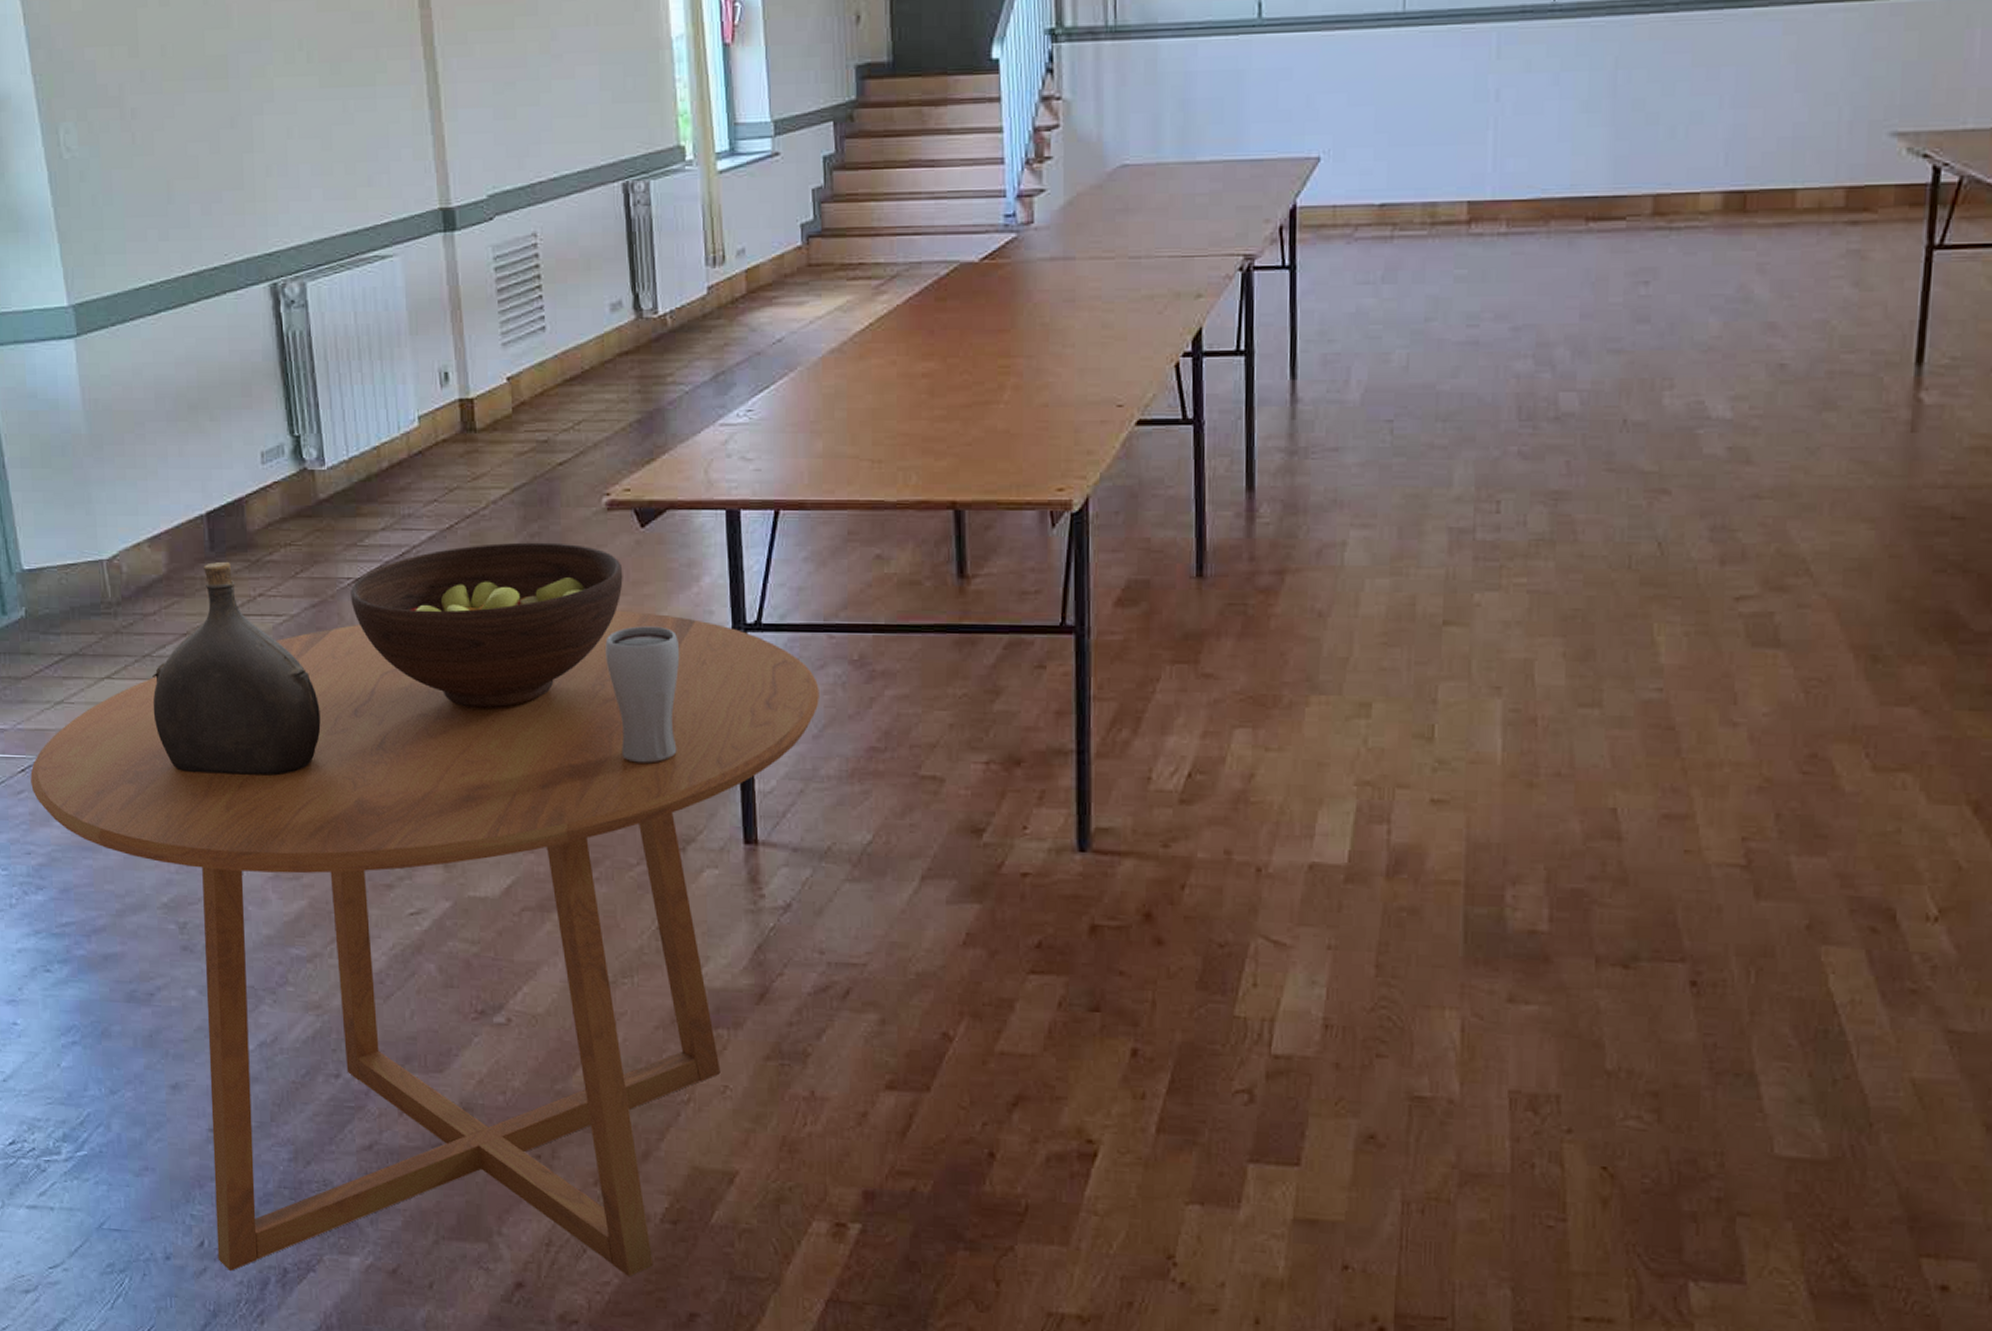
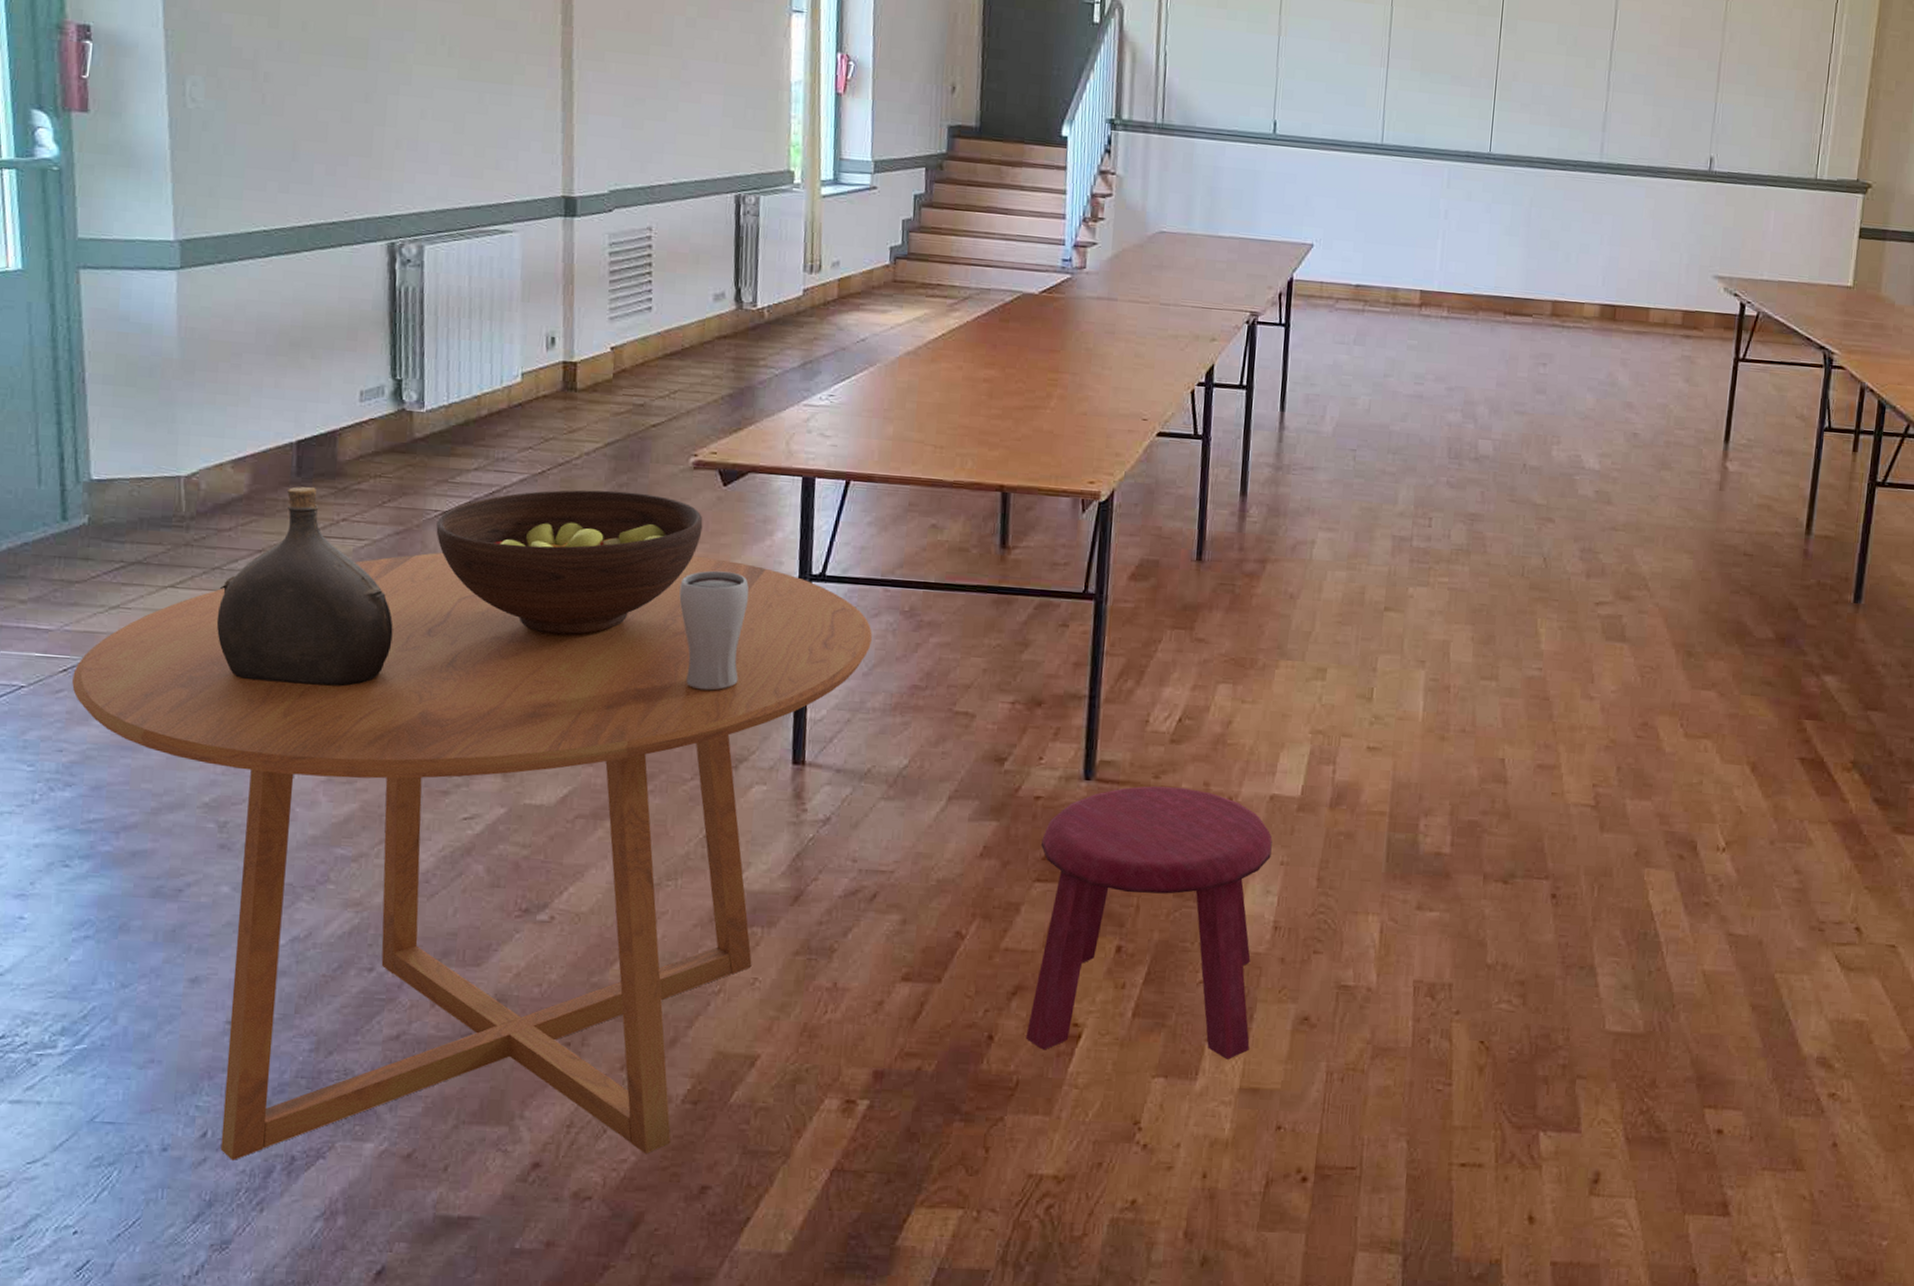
stool: none [1032,857,1315,1185] -> present [1025,786,1273,1060]

